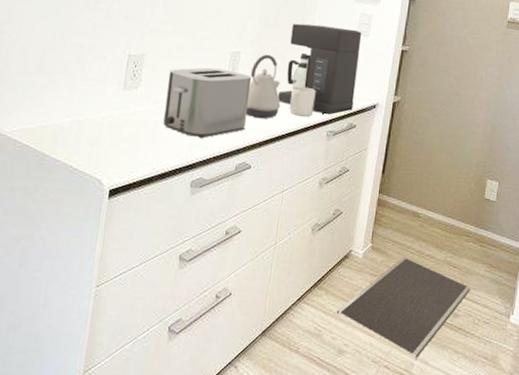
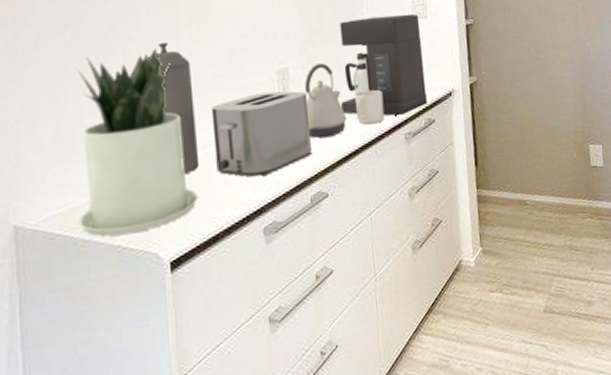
planter: none [43,5,144,159] -> present [78,49,199,236]
canister: none [127,7,160,121] -> present [148,43,200,174]
door mat: present [336,257,471,359] -> none [460,253,599,363]

